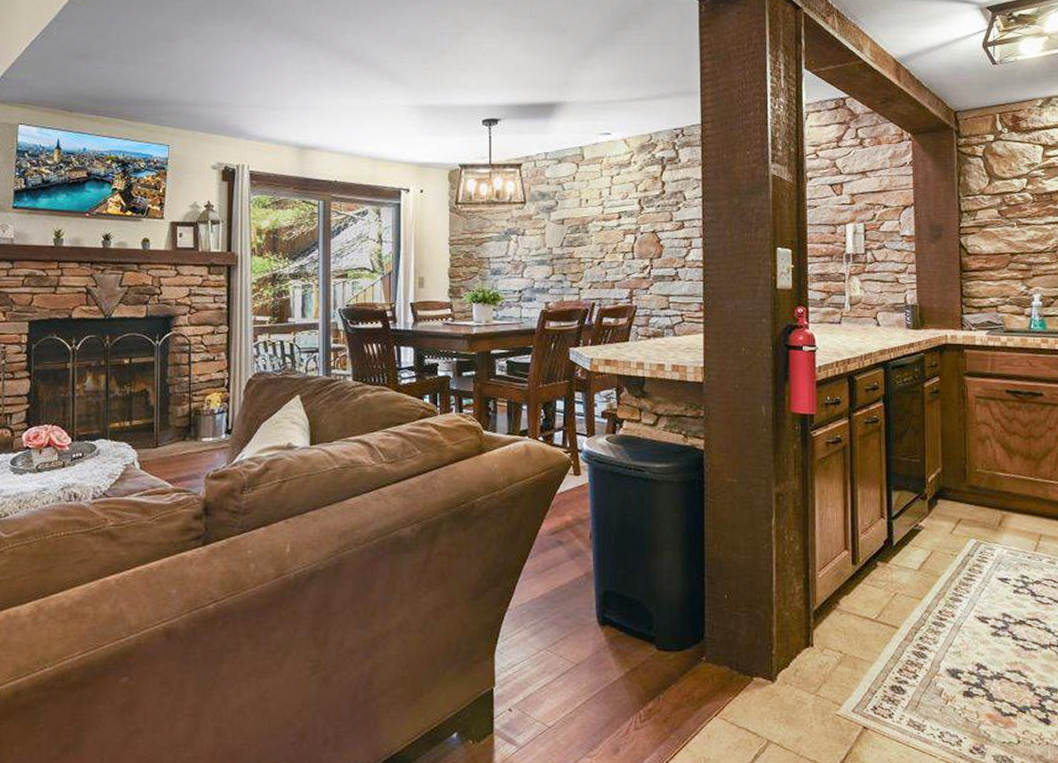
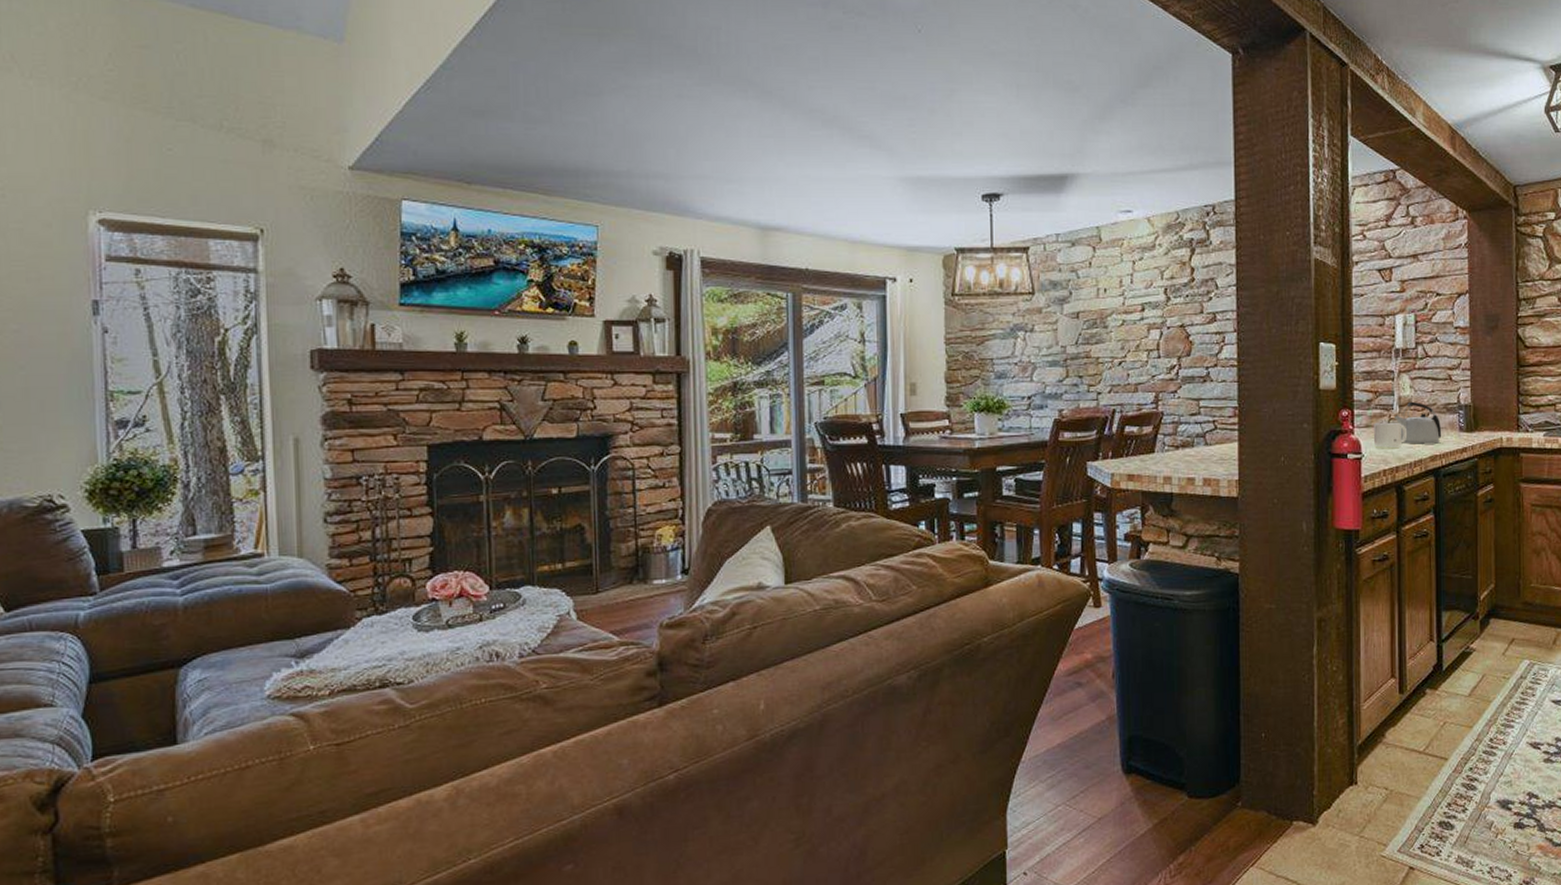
mug: none [826,319,858,343] -> present [1373,422,1408,449]
kettle: none [845,301,890,340] -> present [1393,401,1442,445]

